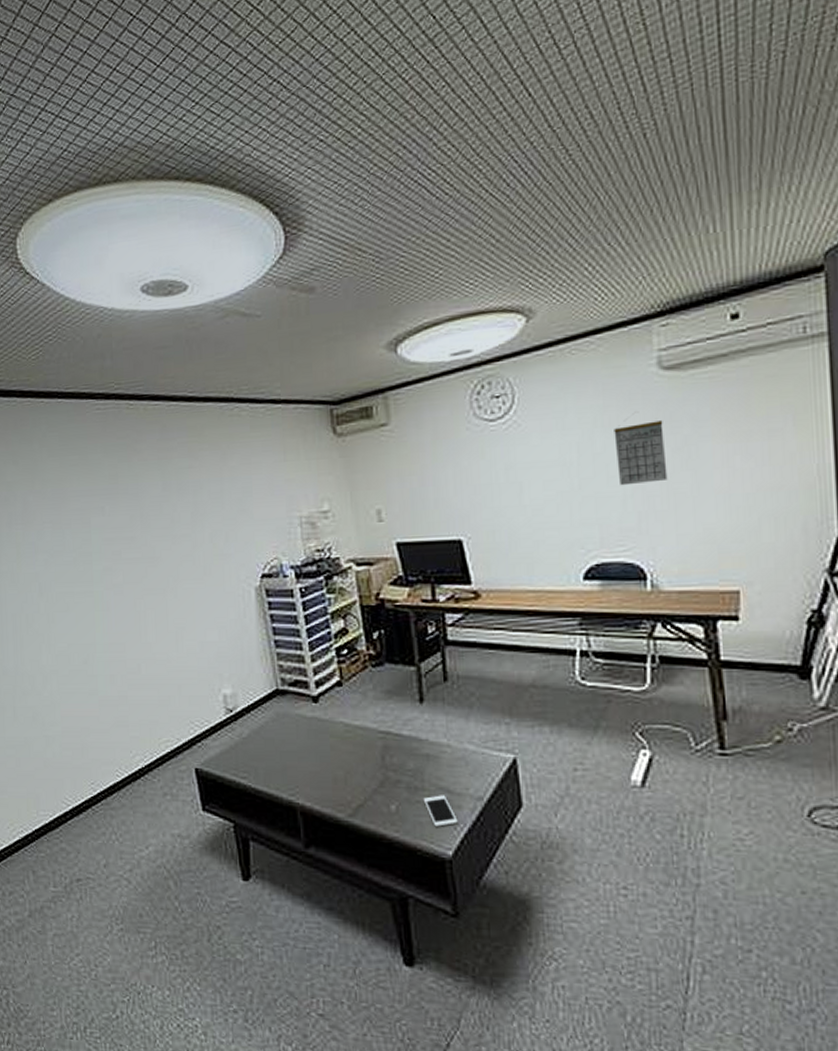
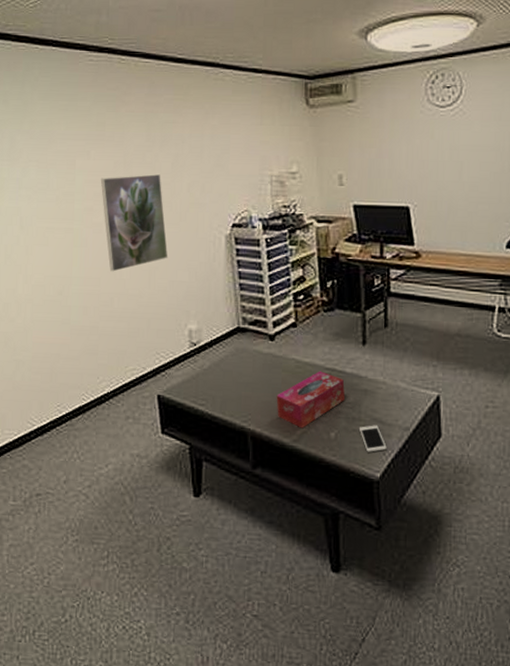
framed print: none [117,526,195,636] -> present [100,174,168,272]
tissue box: none [325,735,405,801] -> present [276,371,346,429]

